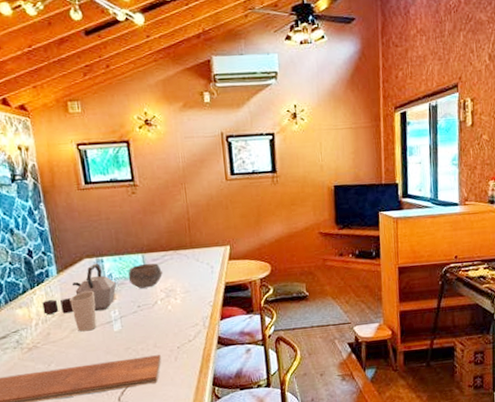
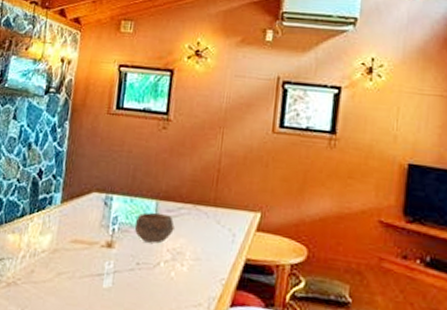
kettle: present [42,263,116,315] -> none [34,199,120,258]
cup: present [69,290,97,332] -> none [63,229,94,280]

